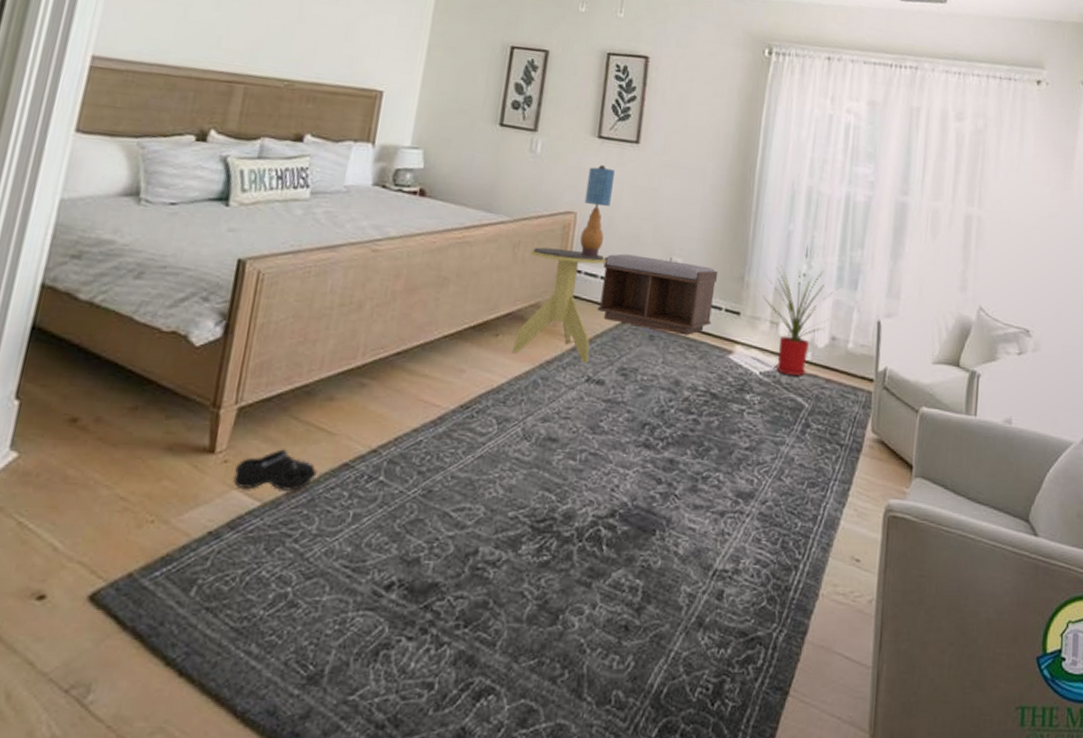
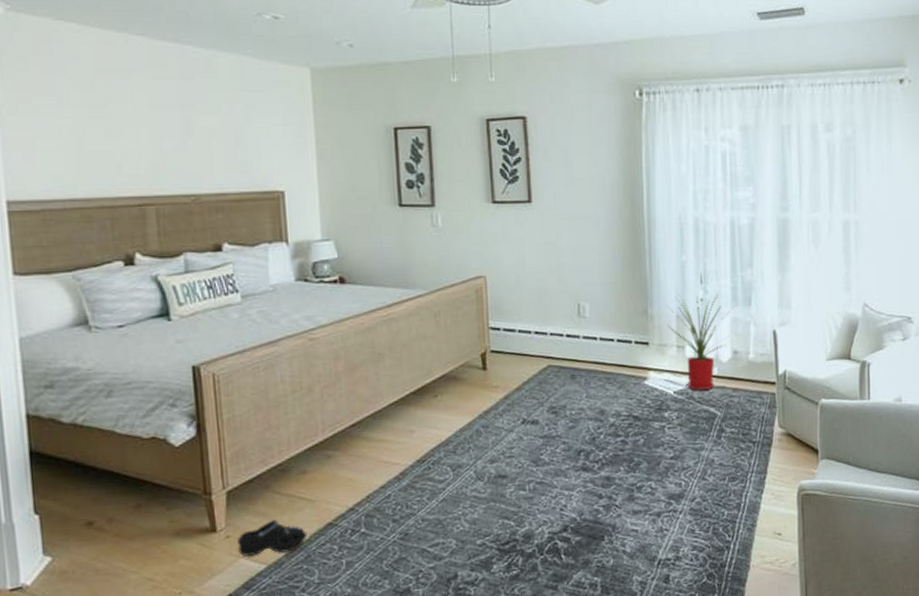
side table: present [511,247,606,364] -> none [451,311,521,409]
table lamp: present [579,165,615,257] -> none [489,228,515,314]
bench: present [597,253,718,336] -> none [519,306,624,371]

